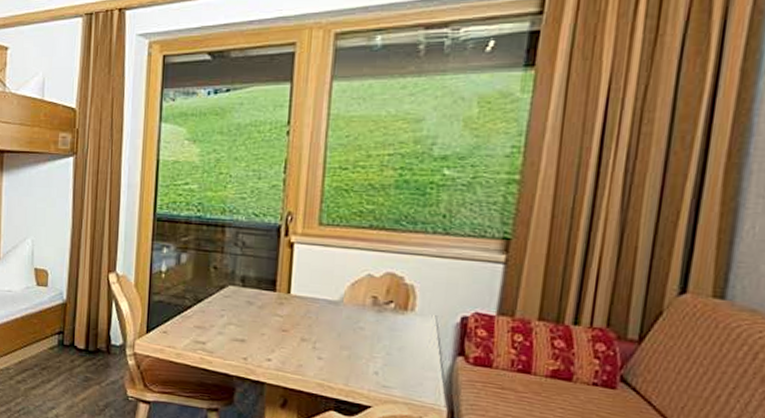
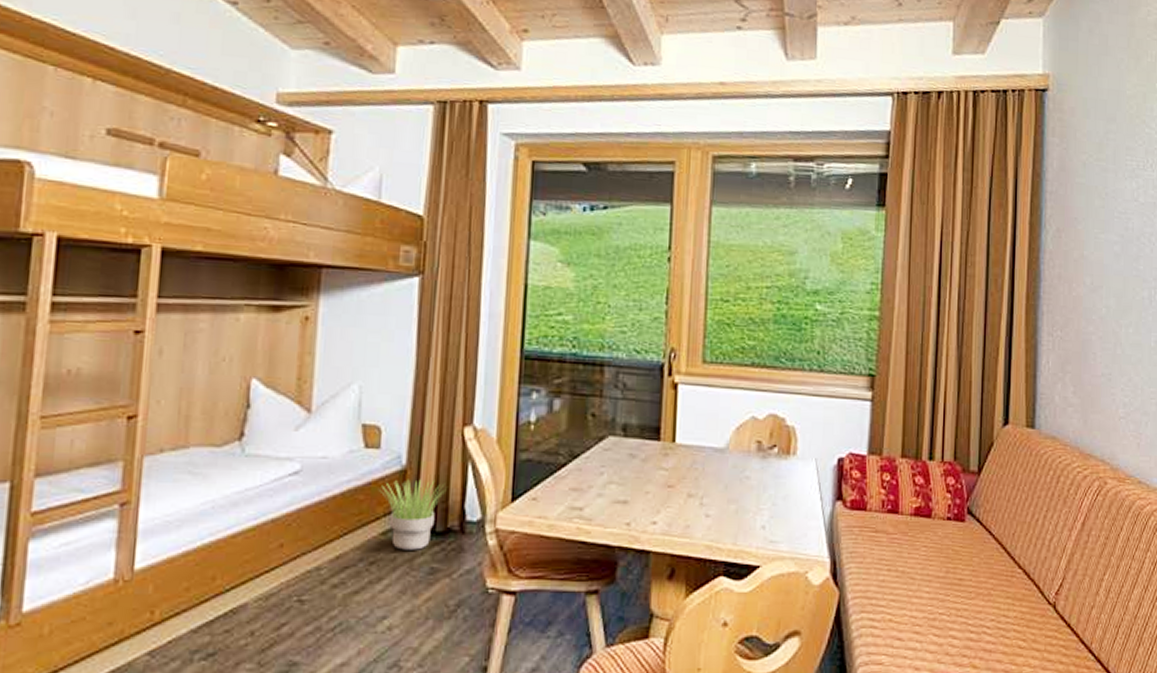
potted plant: none [49,310,96,363] -> present [381,479,447,550]

